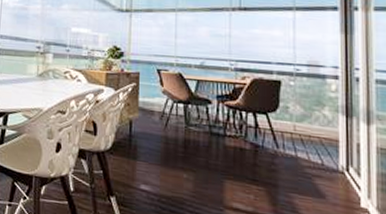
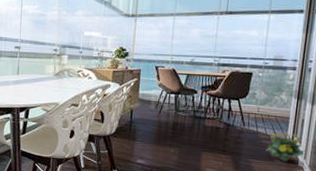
flowering plant: none [312,160,369,201] -> present [266,133,306,162]

